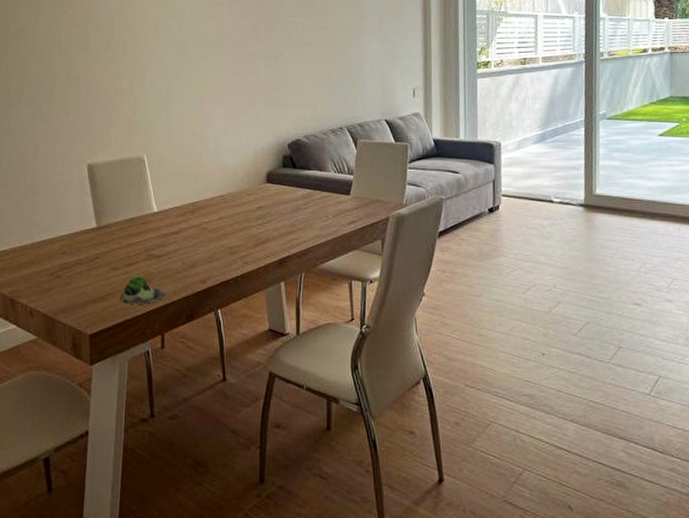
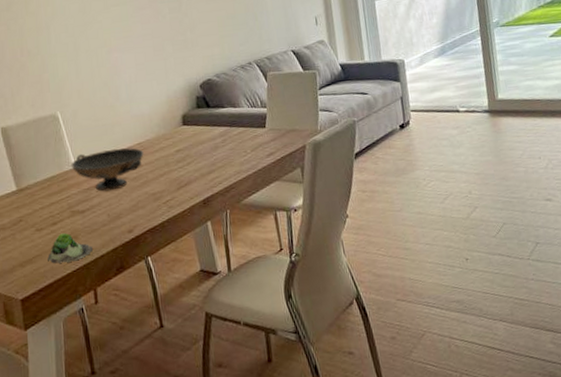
decorative bowl: none [151,199,225,239] -> present [70,148,144,192]

